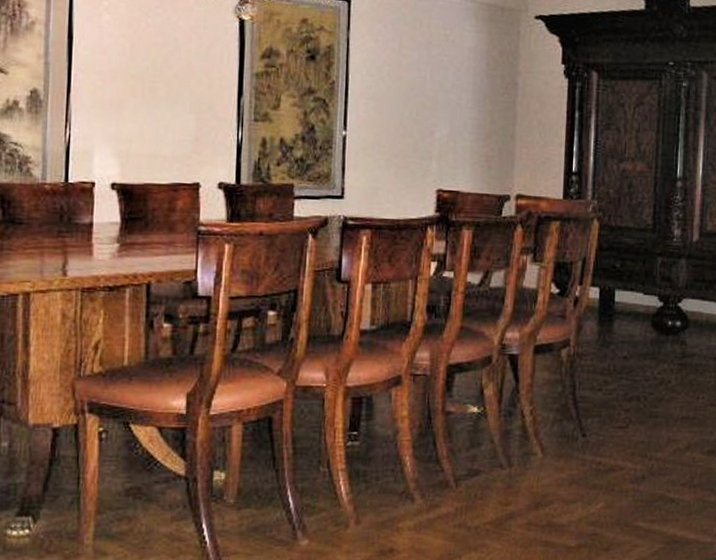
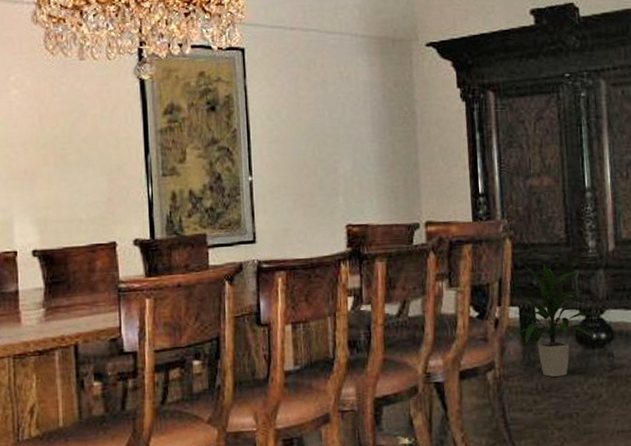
indoor plant: none [593,247,677,359] -> present [515,264,600,377]

